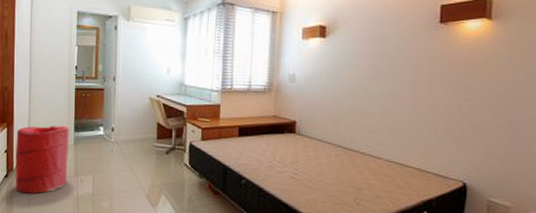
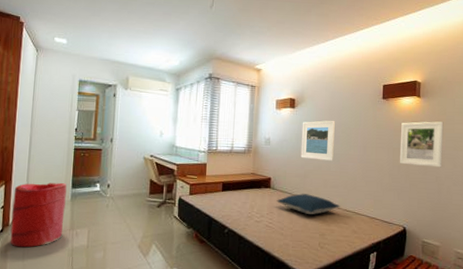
pillow: none [302,140,382,166] -> present [276,193,340,215]
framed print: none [332,51,376,101] -> present [300,120,335,161]
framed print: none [460,50,523,109] -> present [399,121,444,168]

